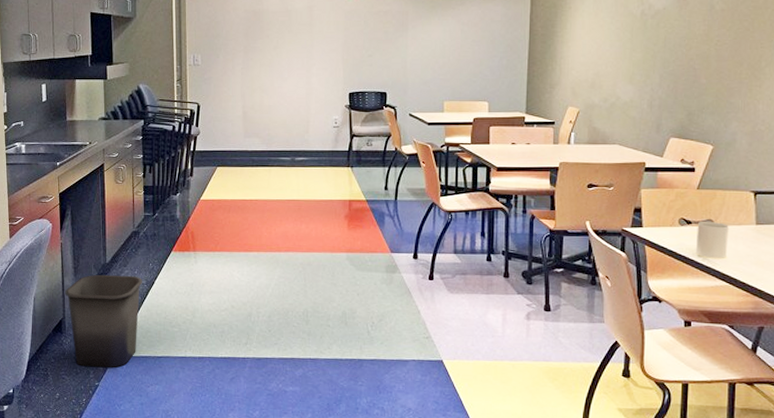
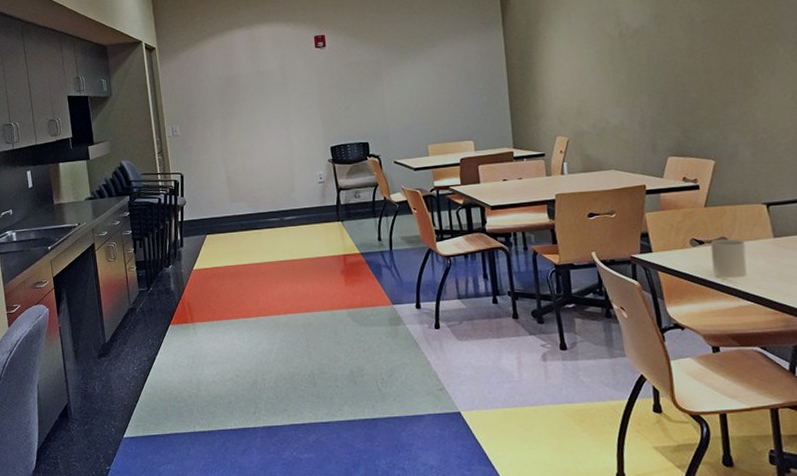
waste bin: present [65,274,142,368] -> none [67,353,144,451]

